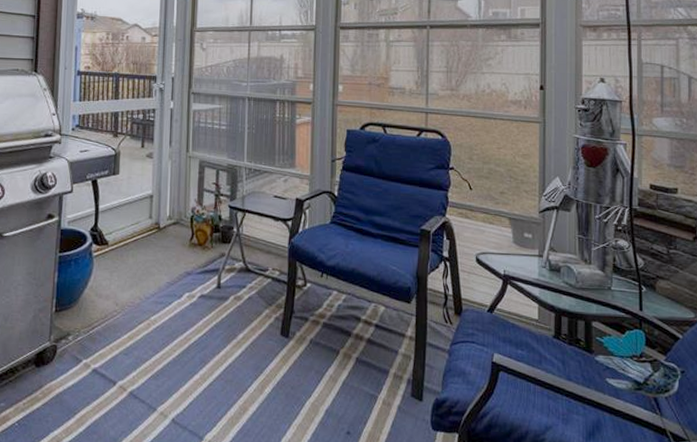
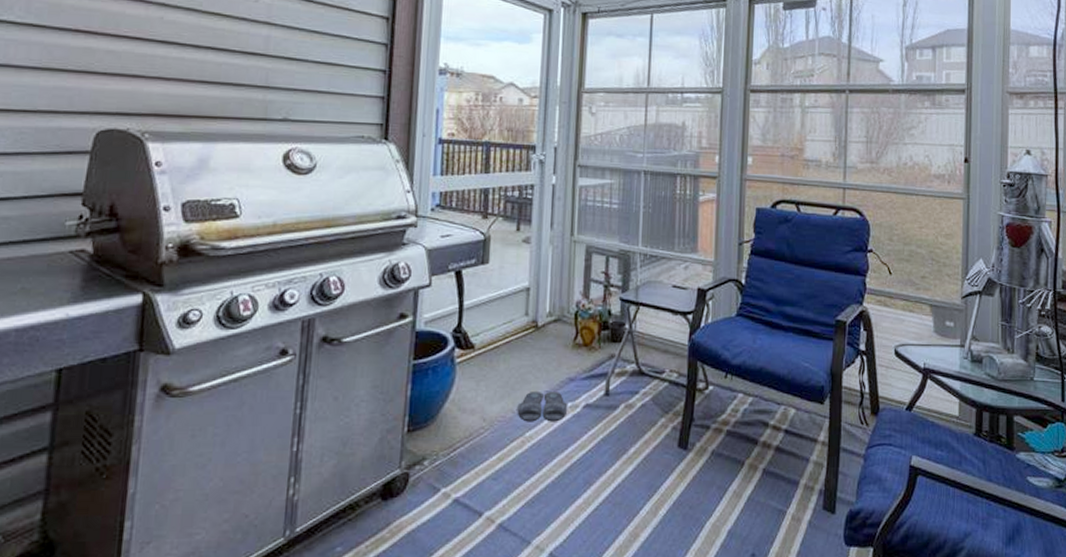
slippers: none [144,281,186,309] -> present [517,390,568,422]

